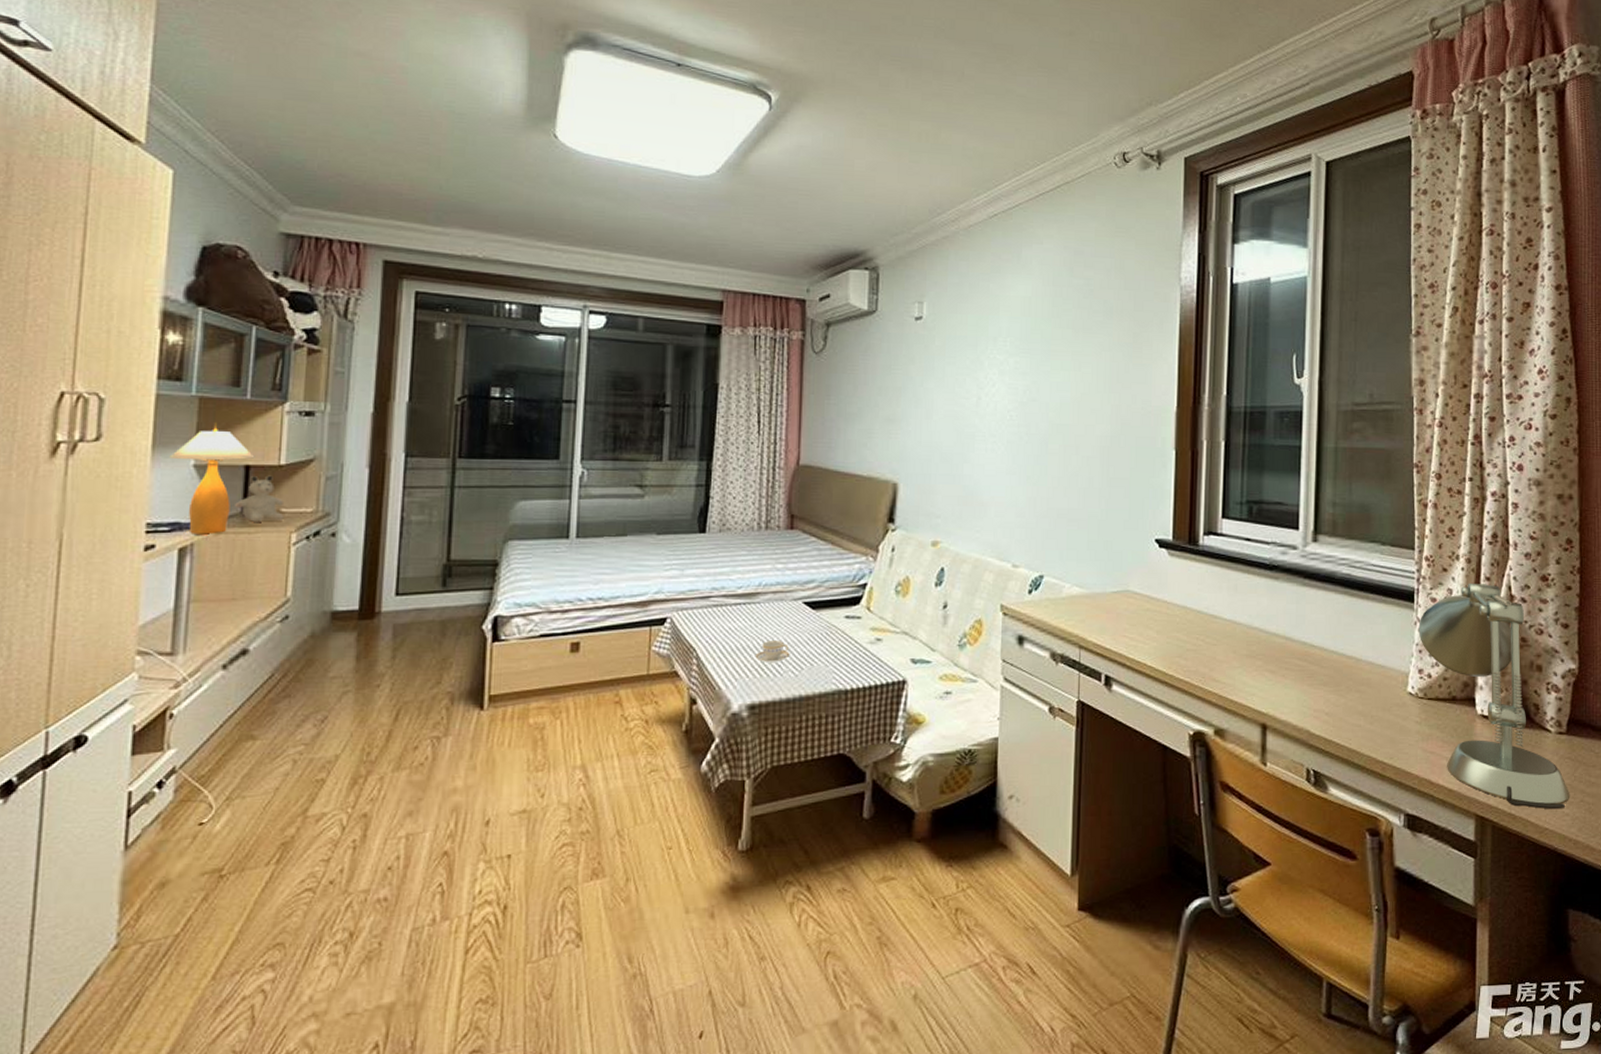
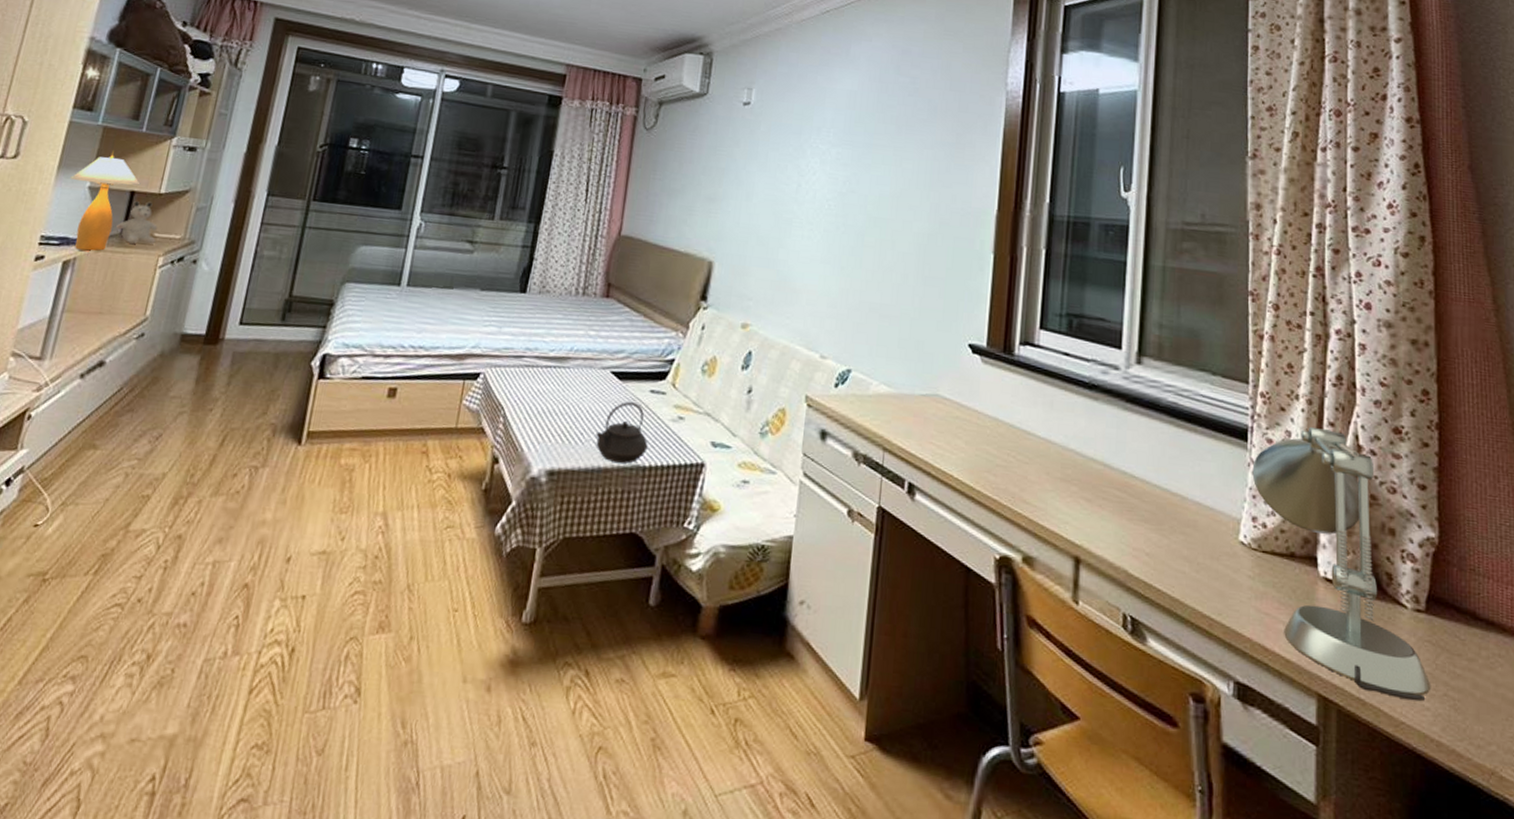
teacup: present [755,641,790,664] -> none [559,407,594,432]
teapot: none [794,630,848,689] -> present [596,402,648,463]

